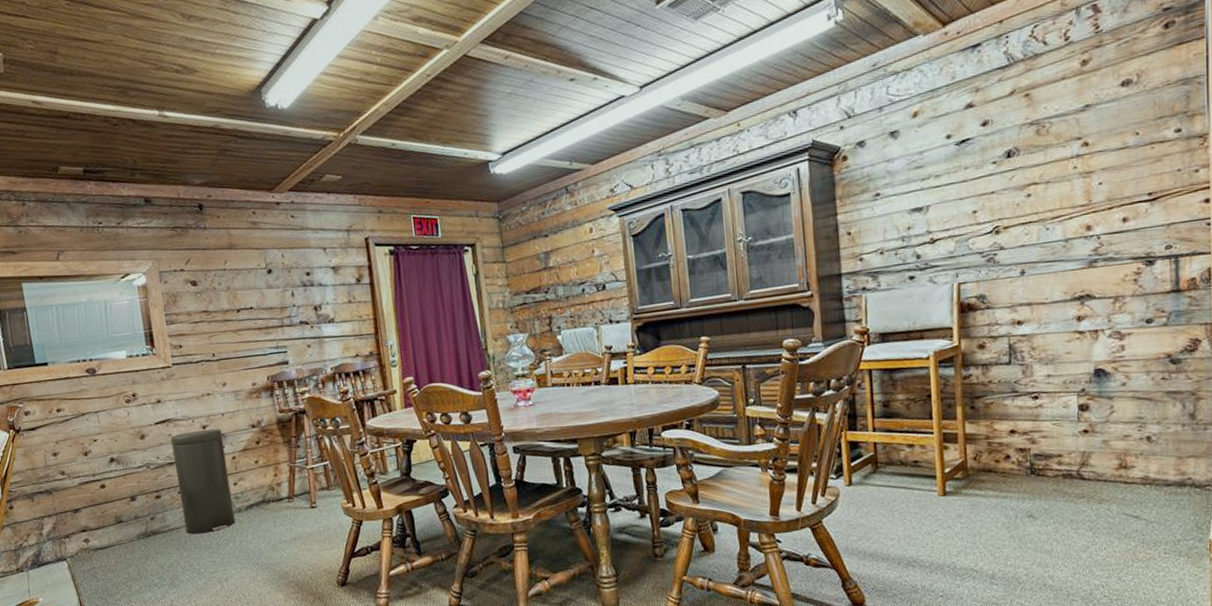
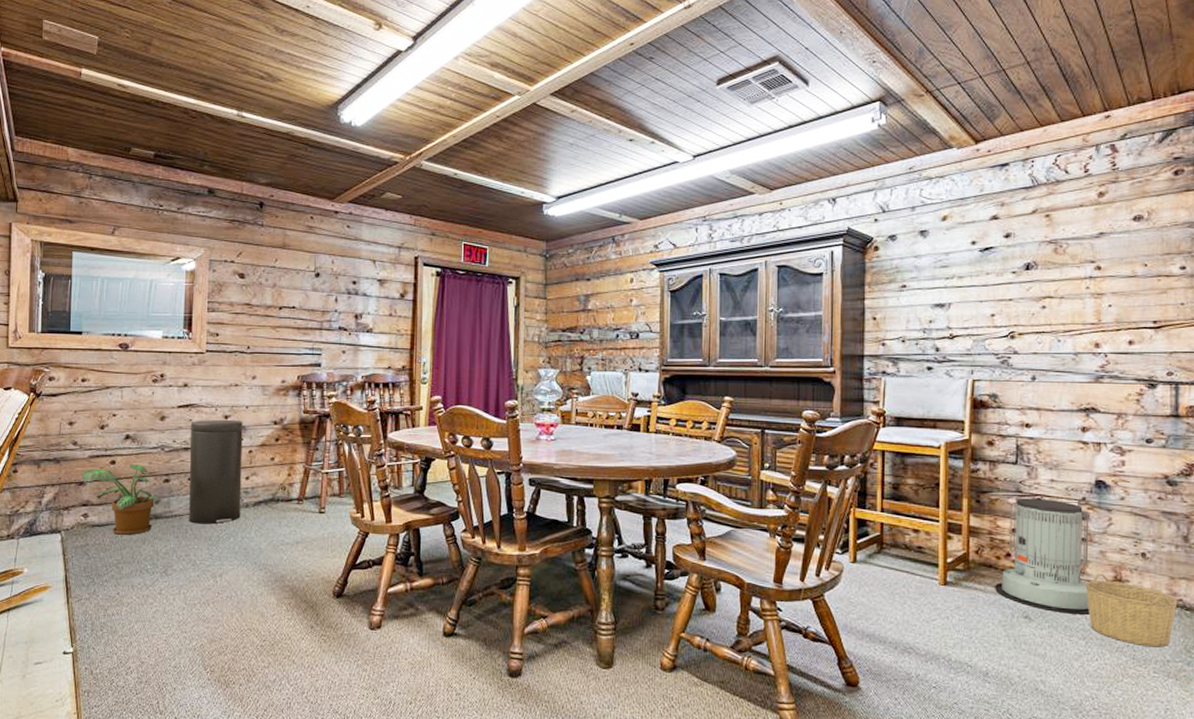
potted plant: none [74,485,157,555] -> present [81,464,162,535]
space heater: none [996,395,1098,508] -> present [995,497,1094,615]
basket: none [1089,462,1187,529] -> present [1085,573,1178,648]

